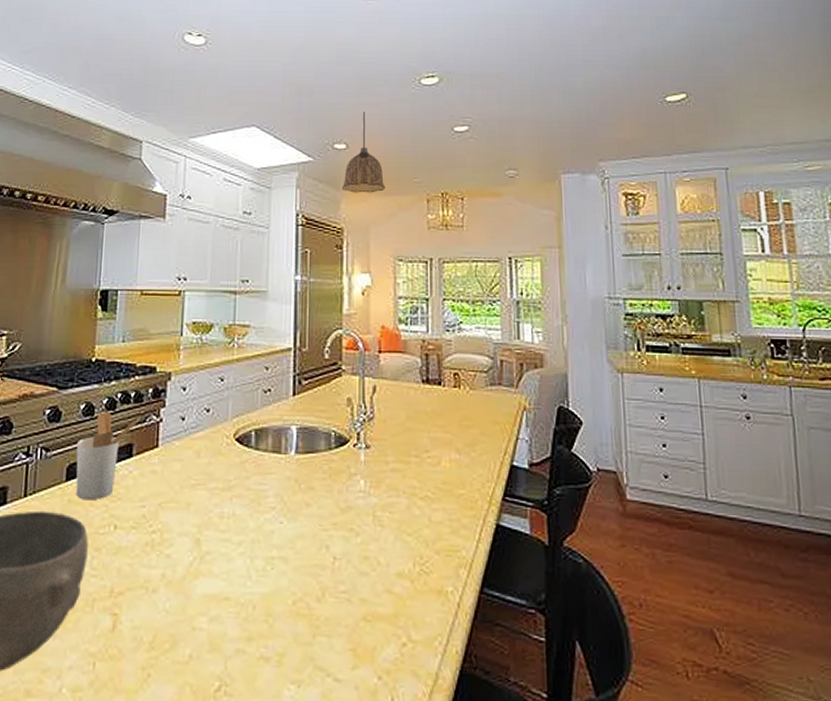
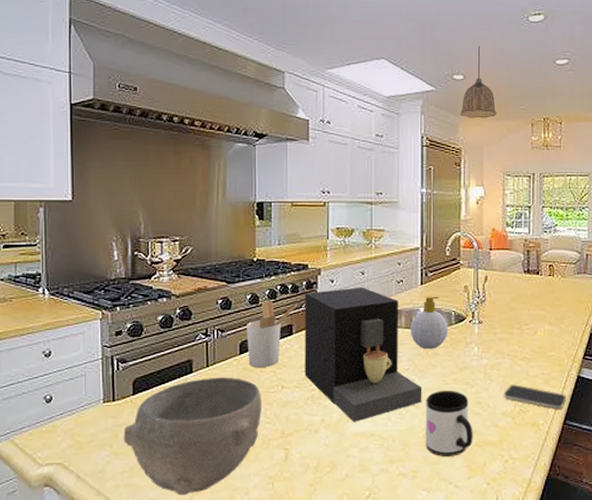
coffee maker: none [144,397,293,579] -> present [304,287,422,422]
soap bottle: none [278,410,327,482] -> present [410,296,448,349]
mug: none [296,538,359,634] -> present [426,390,473,456]
smartphone: none [399,534,482,571] -> present [503,385,566,409]

